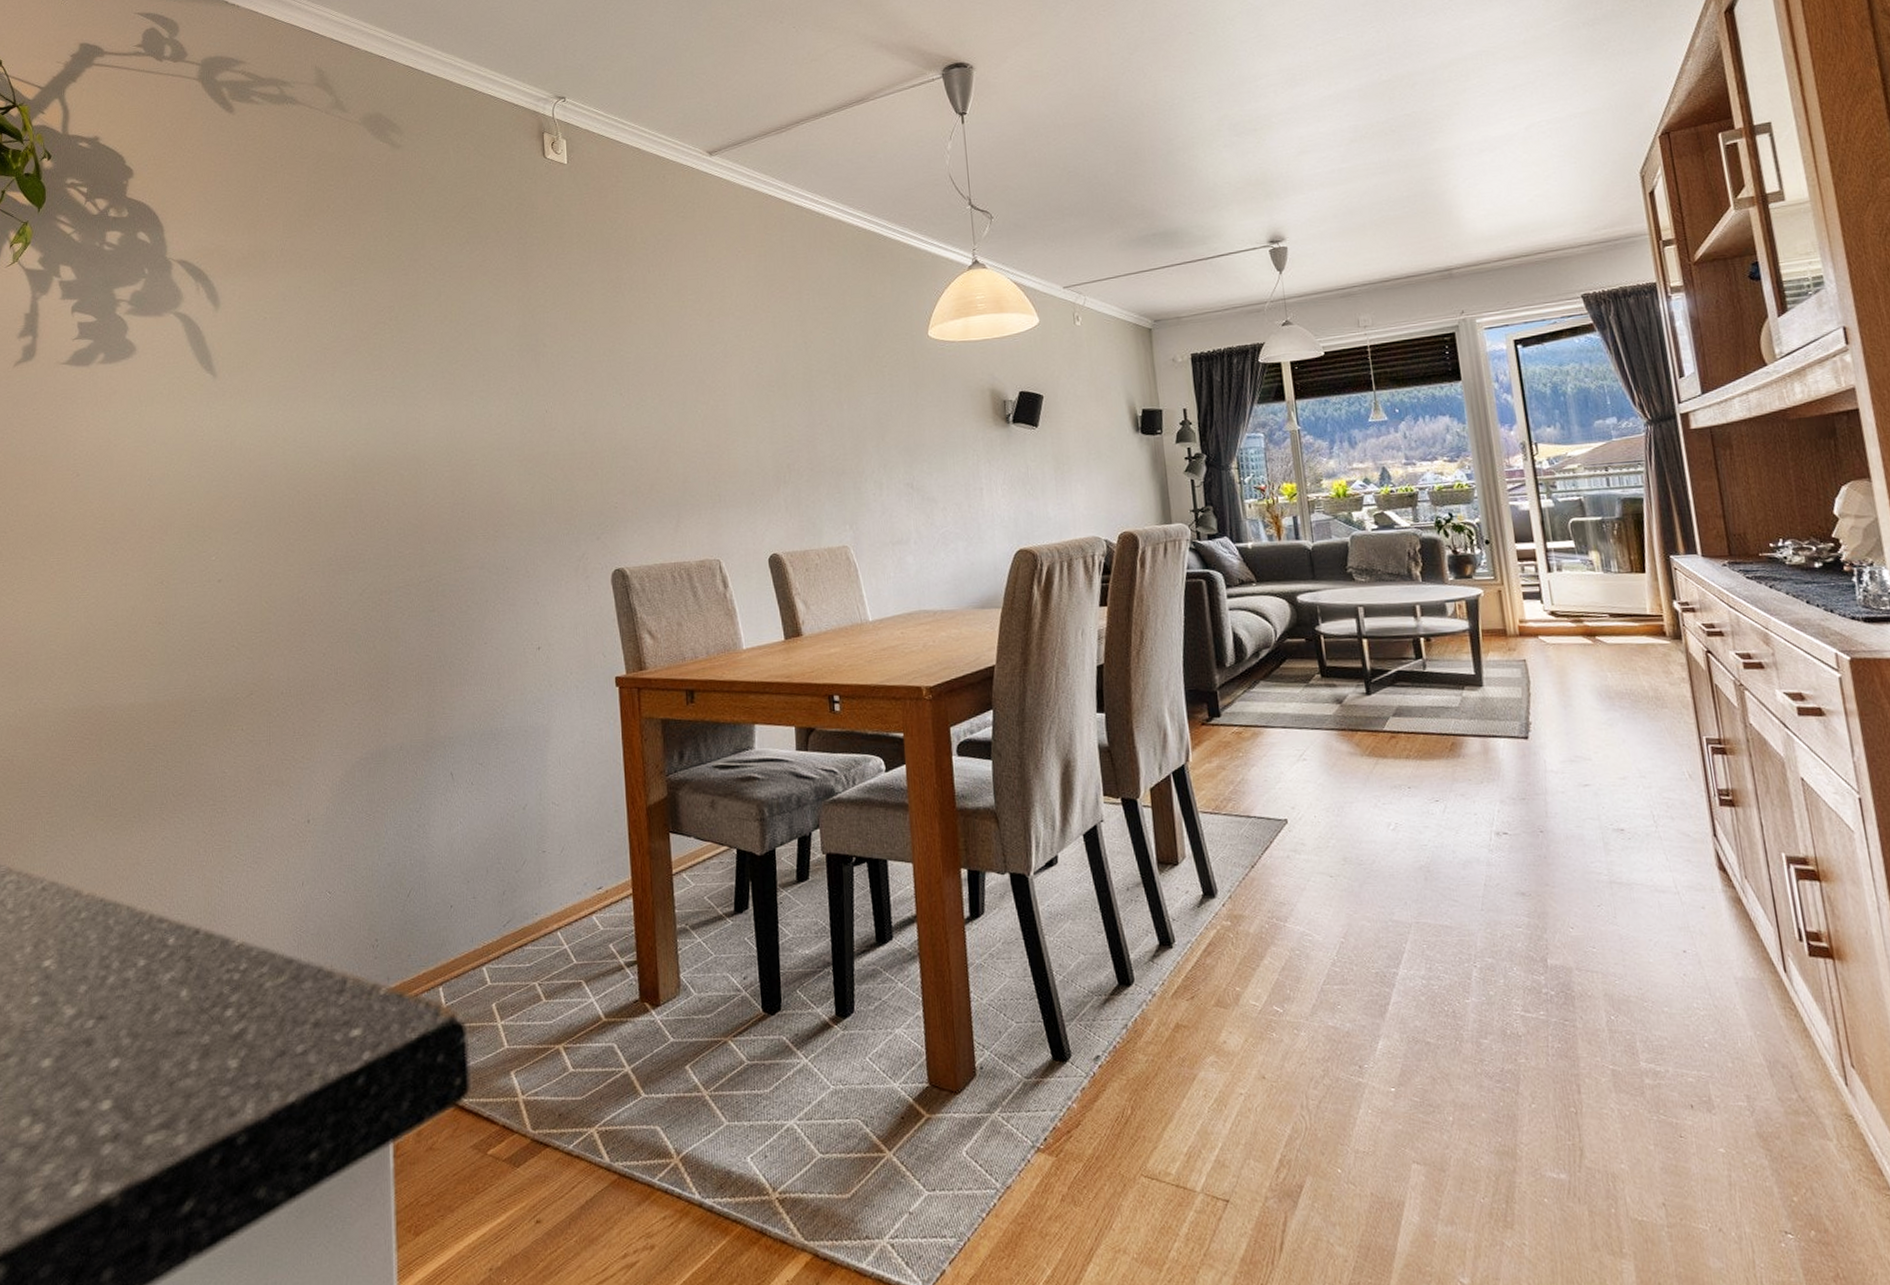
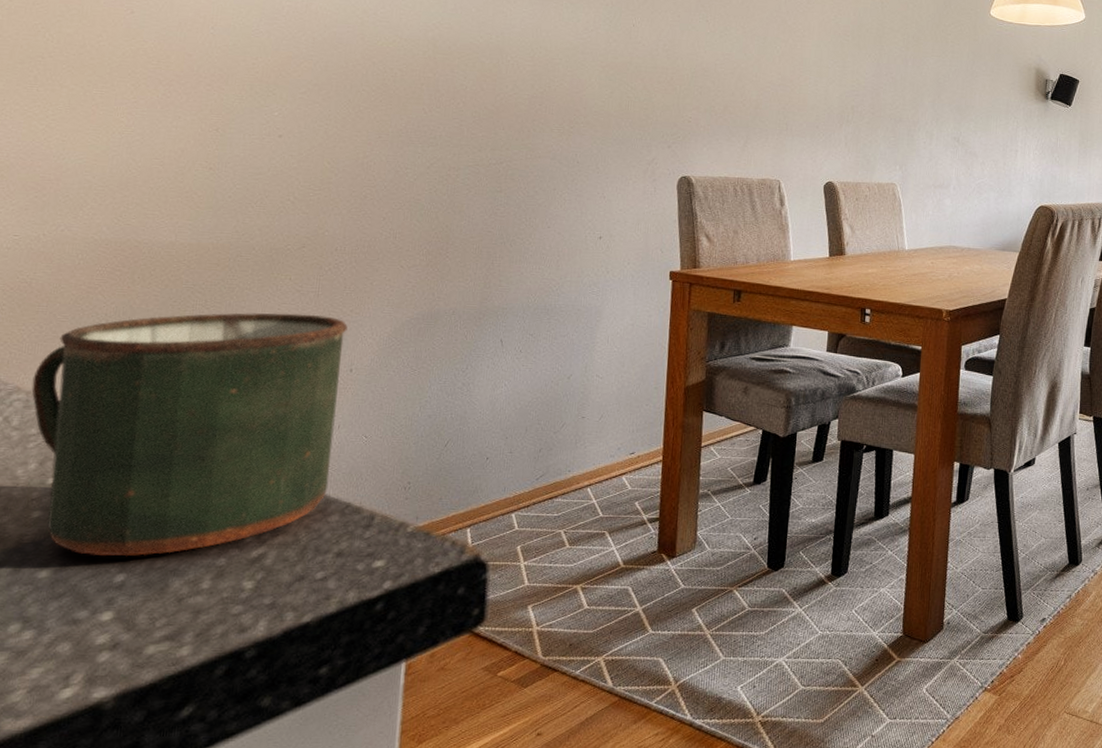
mug: none [21,764,301,1040] -> present [31,312,348,556]

